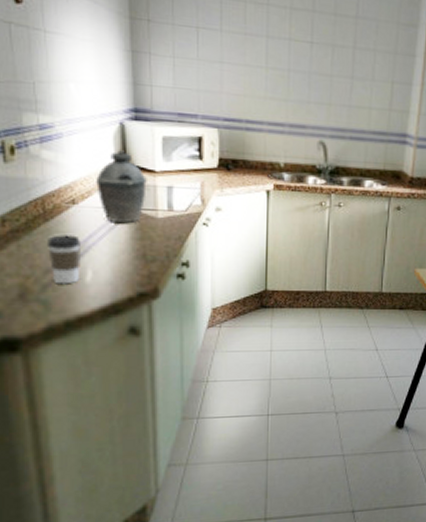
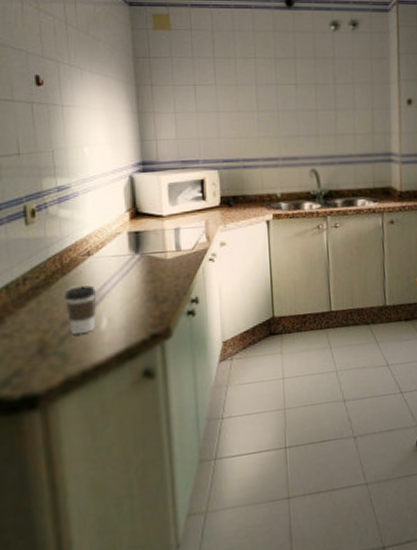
kettle: present [96,150,147,224] -> none [109,200,156,269]

